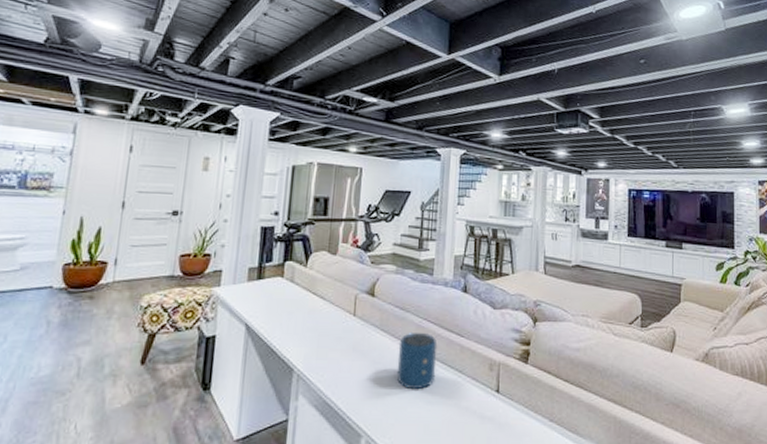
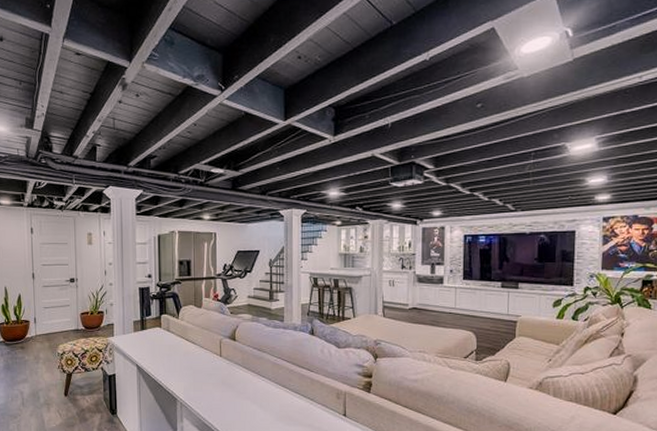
speaker: present [396,331,438,390] -> none [259,368,291,414]

